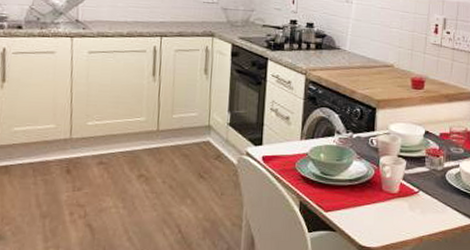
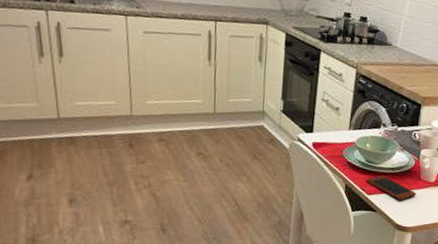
smartphone: none [322,188,379,216] -> present [366,175,417,200]

